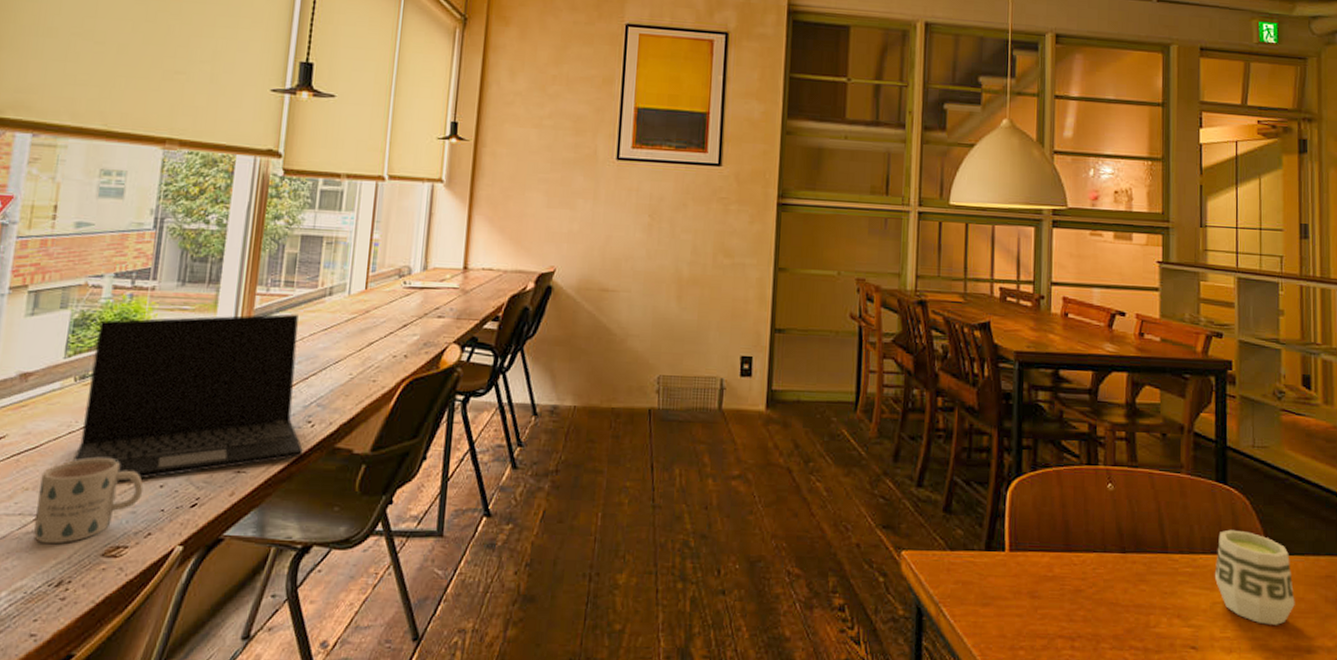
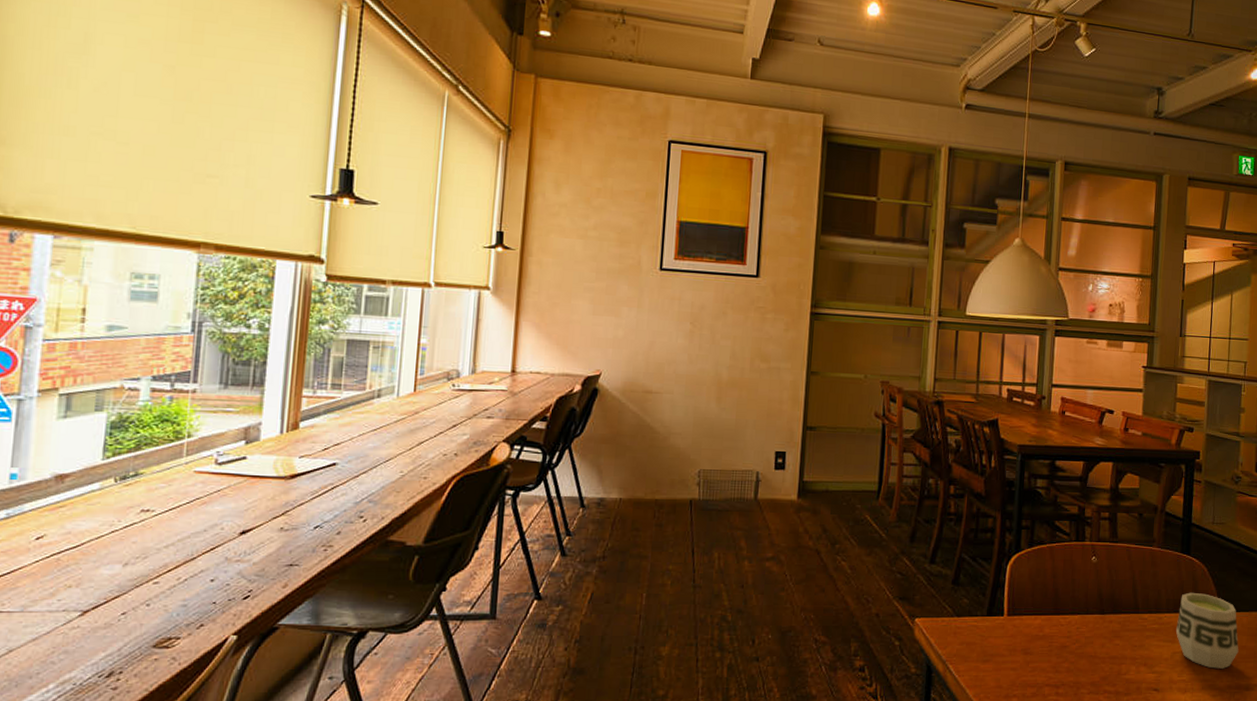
mug: present [34,457,144,545] -> none [80,555,194,638]
laptop: present [73,314,304,482] -> none [118,415,357,577]

